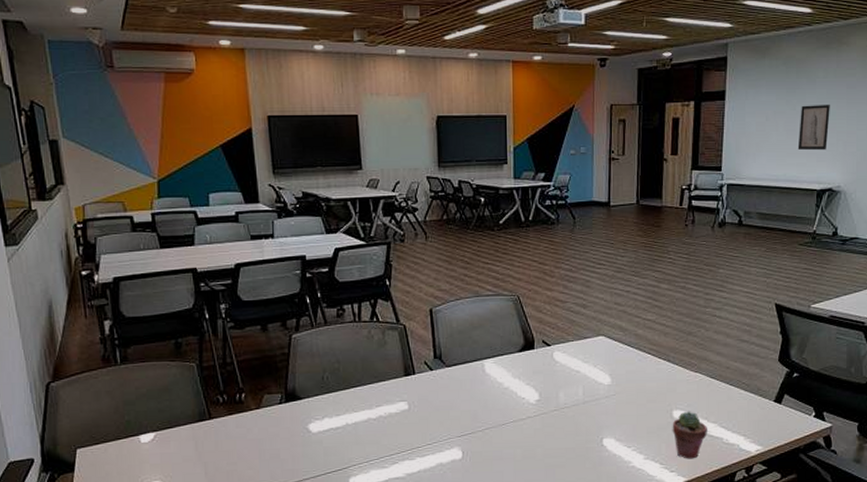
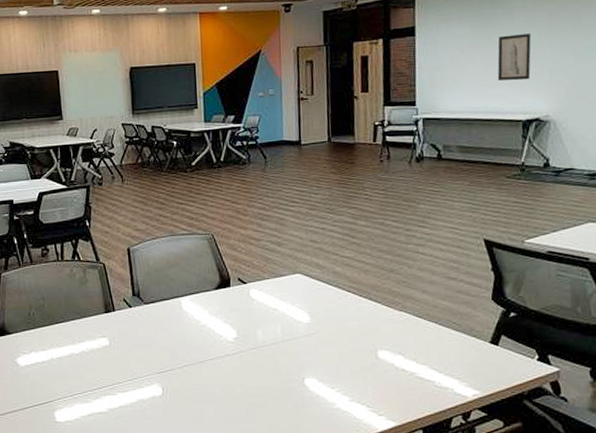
potted succulent: present [672,411,709,459] -> none [377,351,418,403]

